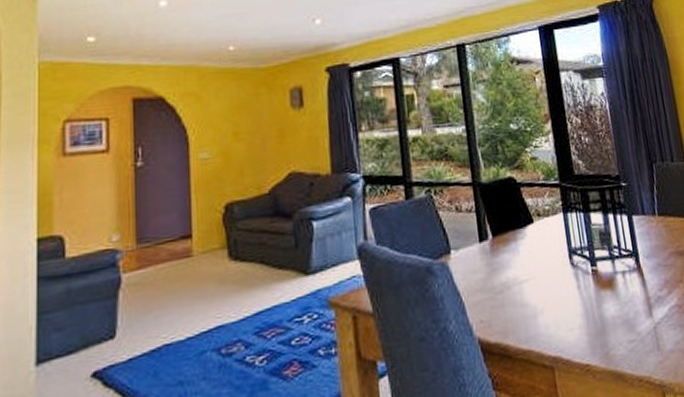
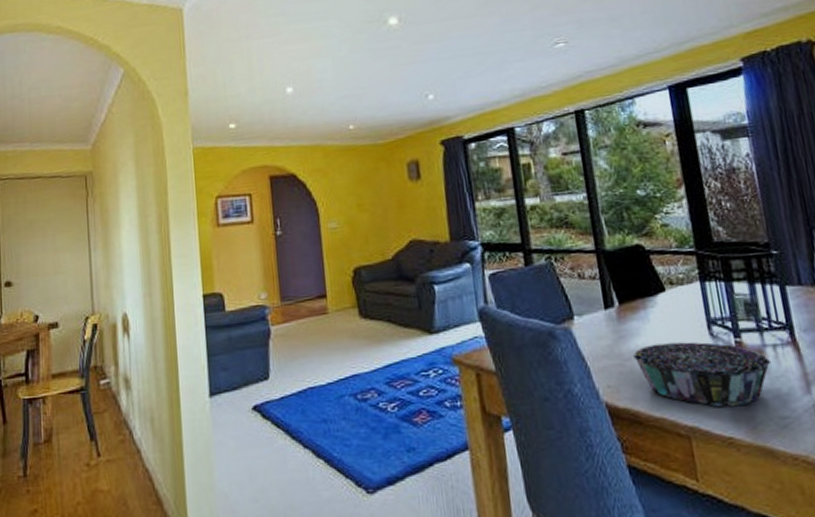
decorative bowl: none [503,272,622,335] -> present [632,342,772,407]

